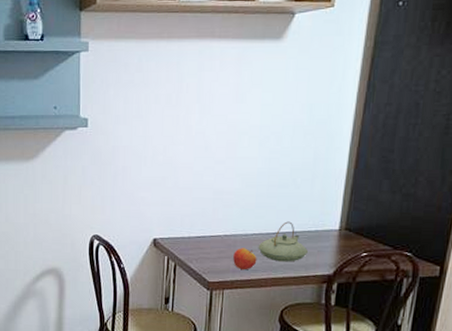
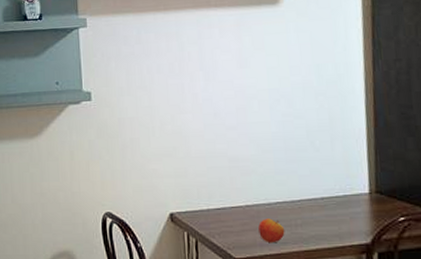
teapot: present [258,221,309,262] -> none [284,187,340,232]

